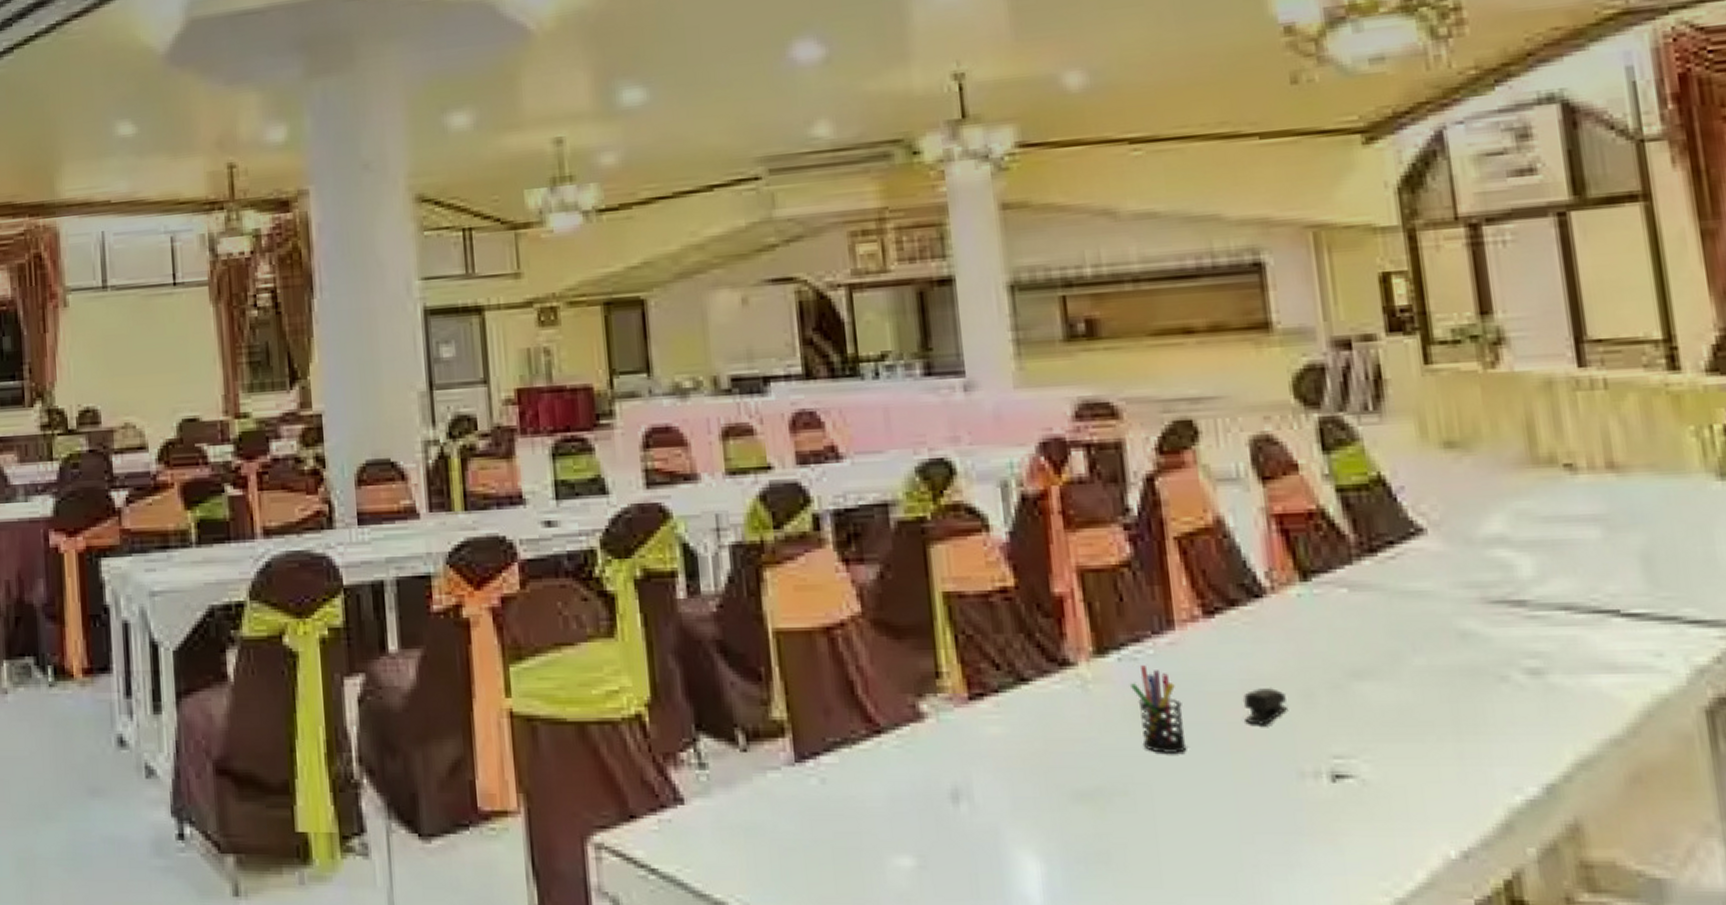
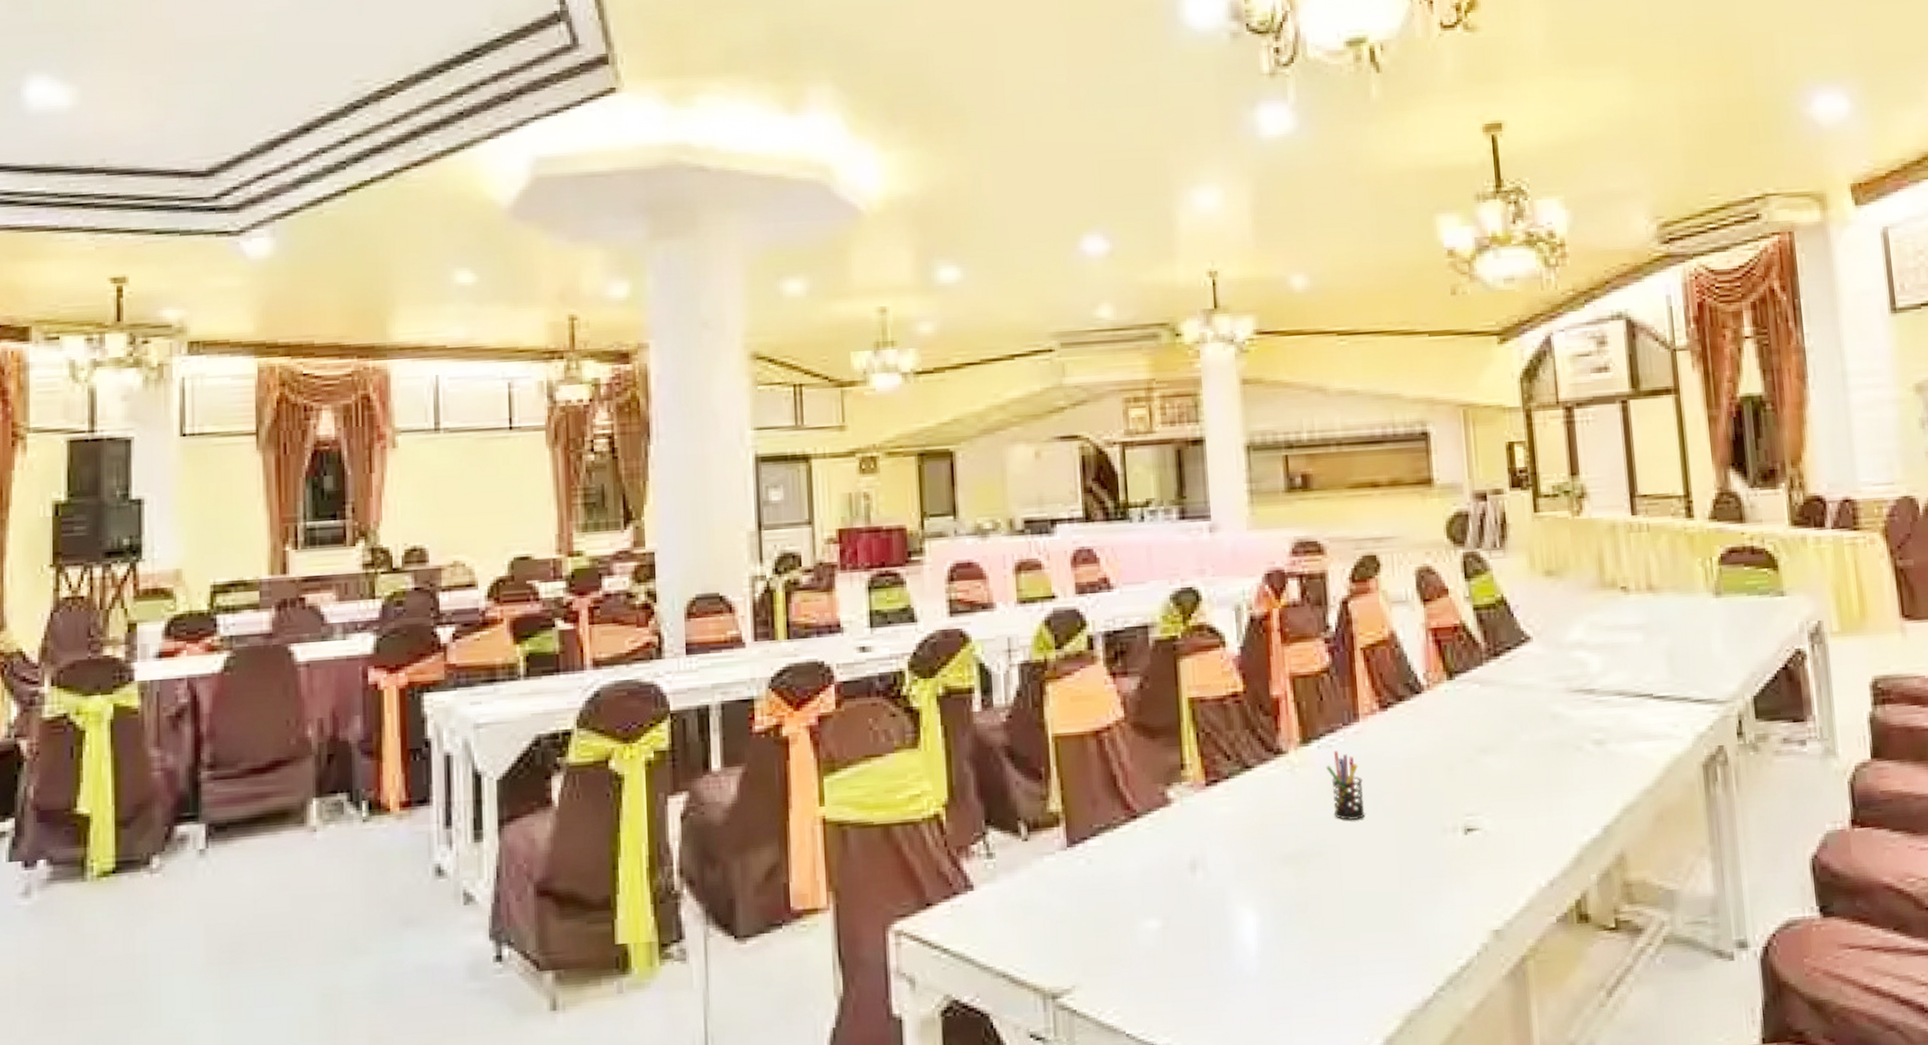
stapler: present [1242,687,1289,725] -> none [1405,763,1437,794]

